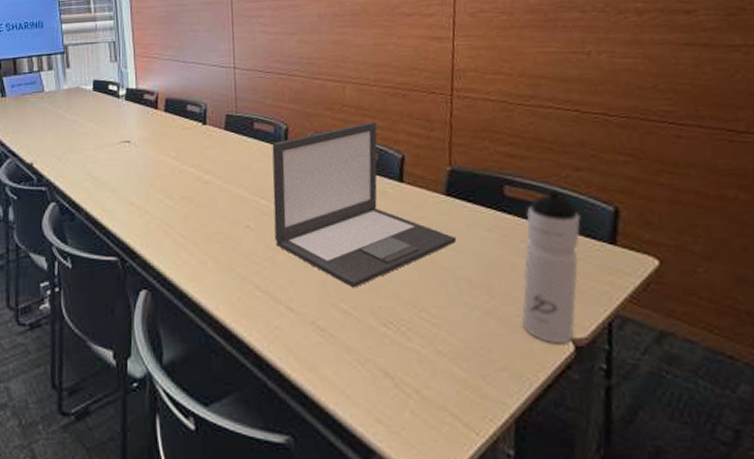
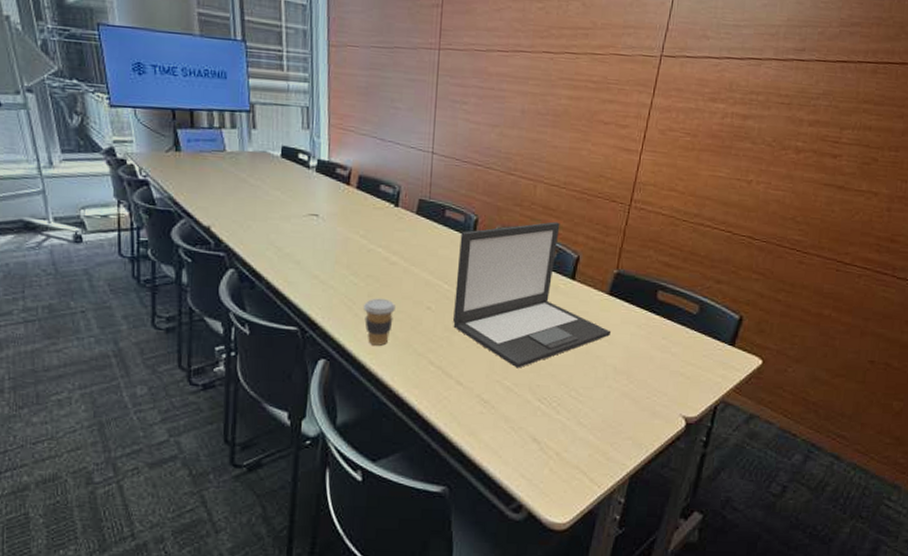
coffee cup: none [180,220,213,271] -> present [362,298,395,346]
water bottle: present [522,191,581,344] -> none [651,299,713,421]

